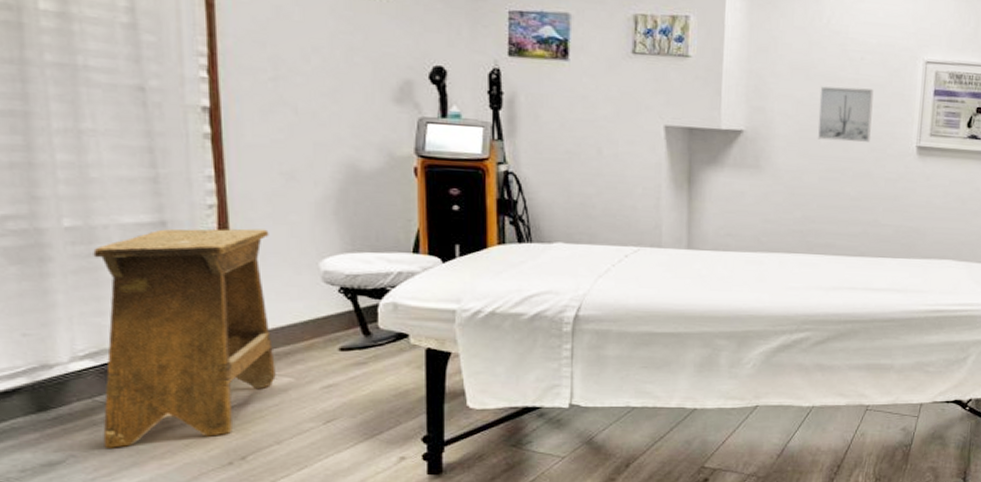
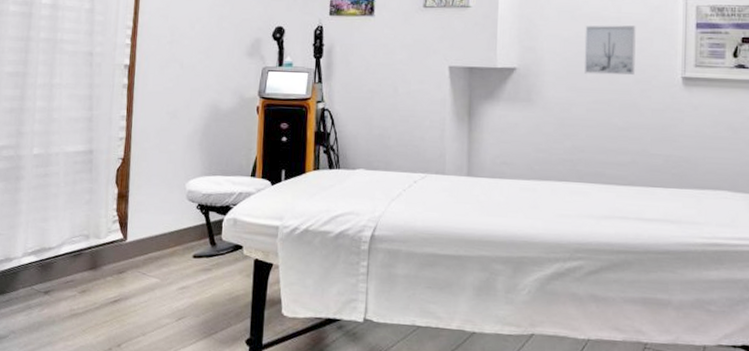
stool: present [93,228,276,448] -> none [33,156,156,329]

